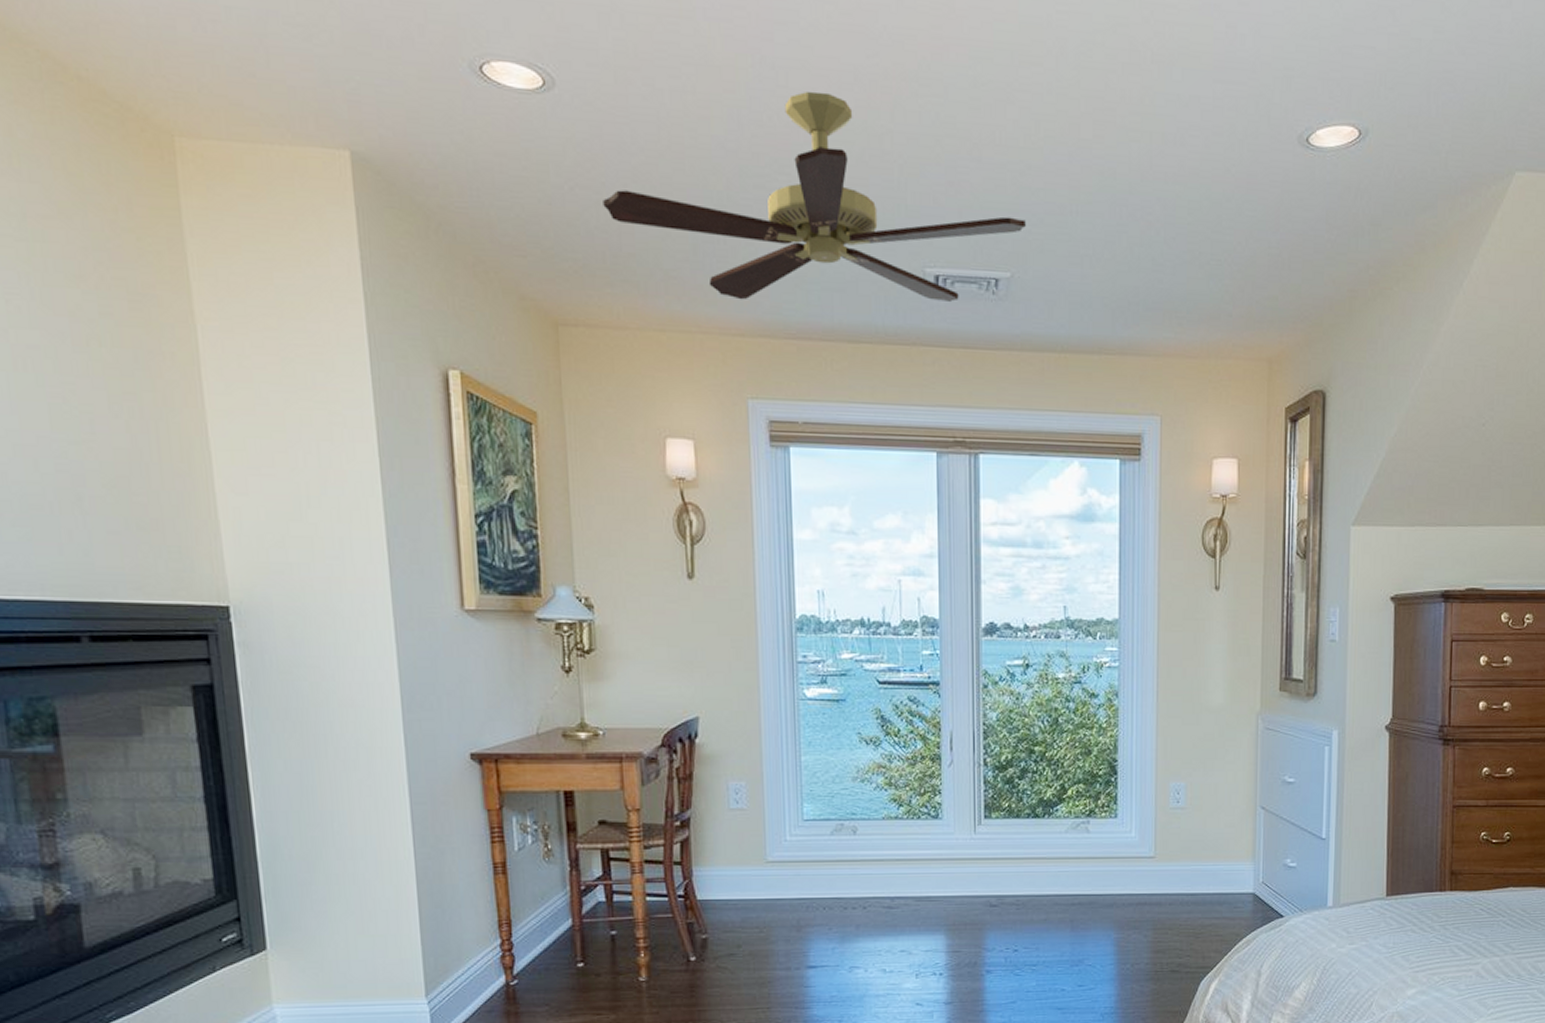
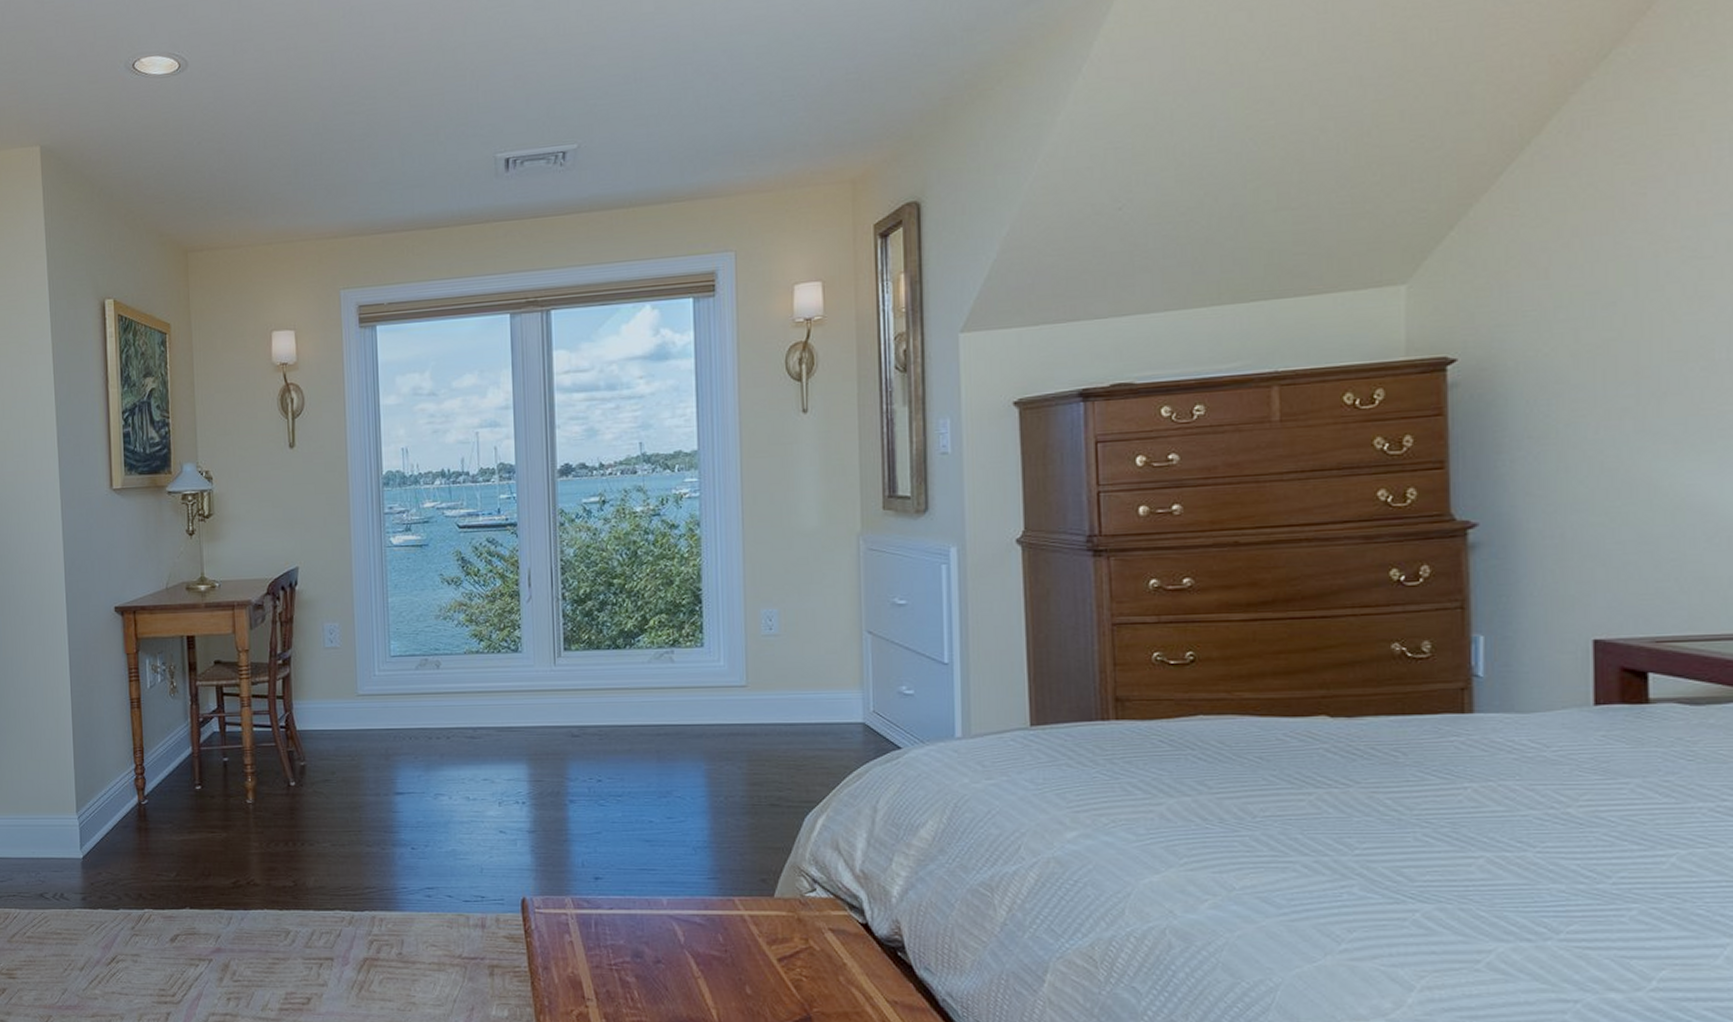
ceiling fan: present [603,91,1026,302] -> none [223,24,591,208]

